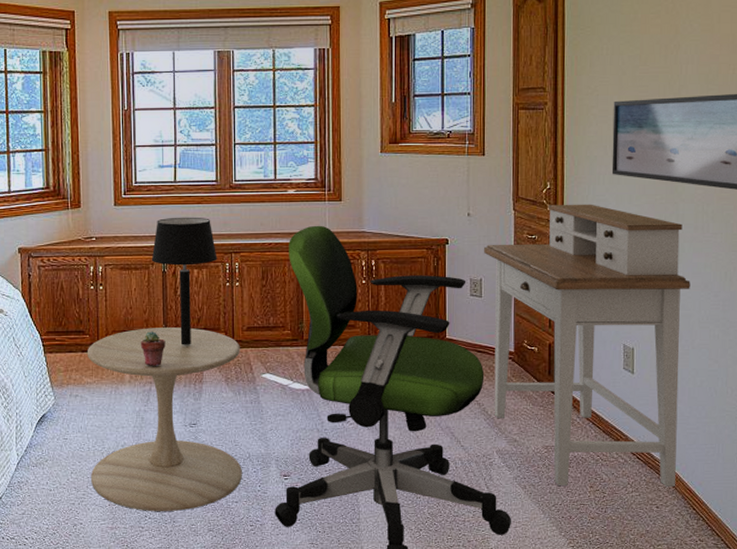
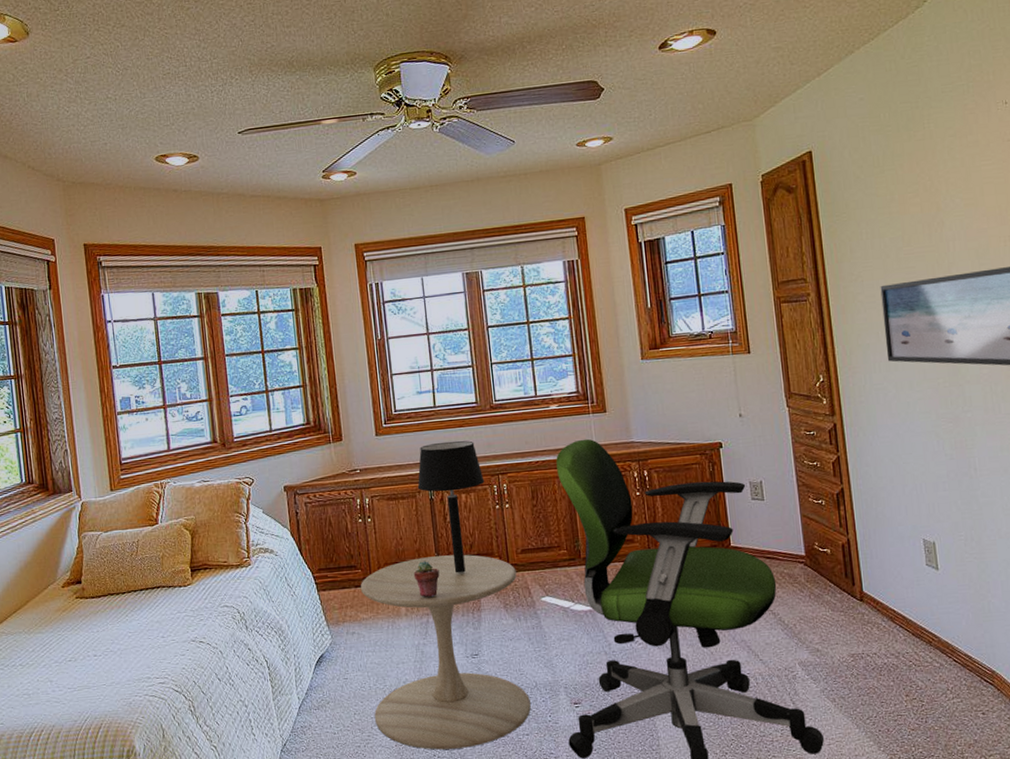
desk: present [484,204,690,487] -> none [761,393,1000,696]

